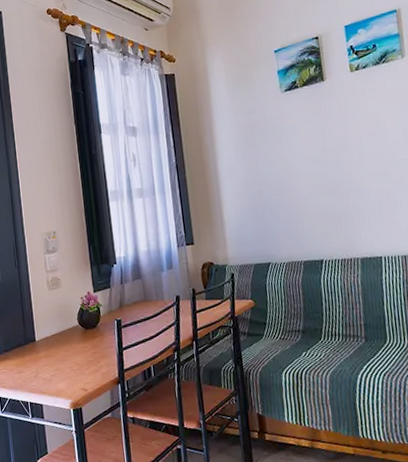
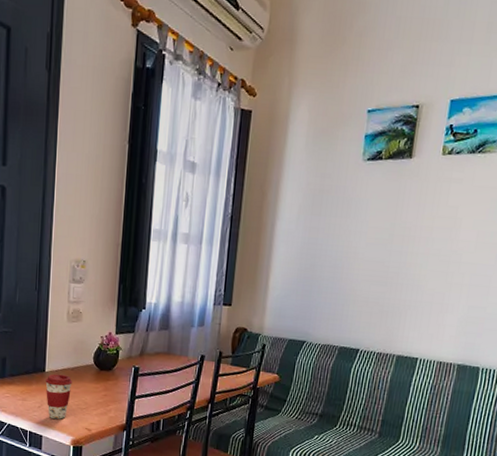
coffee cup: none [37,340,63,385] -> present [45,374,73,419]

